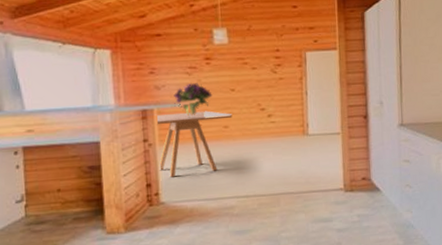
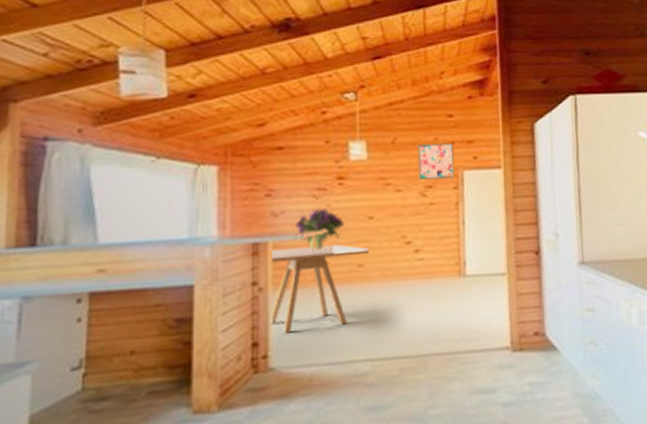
wall art: none [268,29,299,60] -> present [417,143,455,181]

